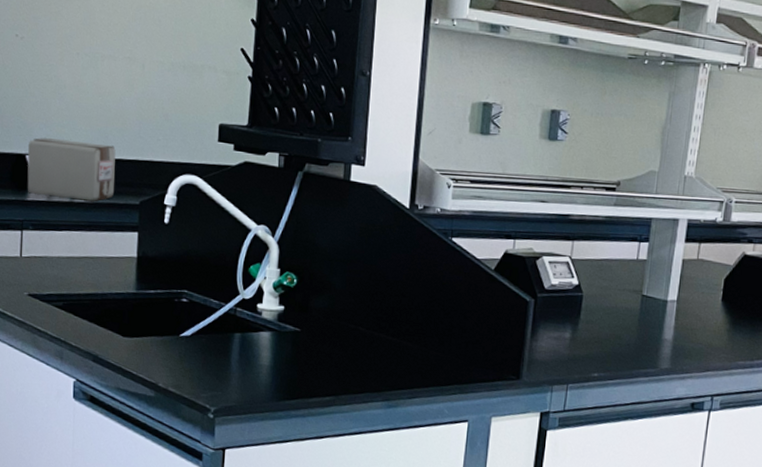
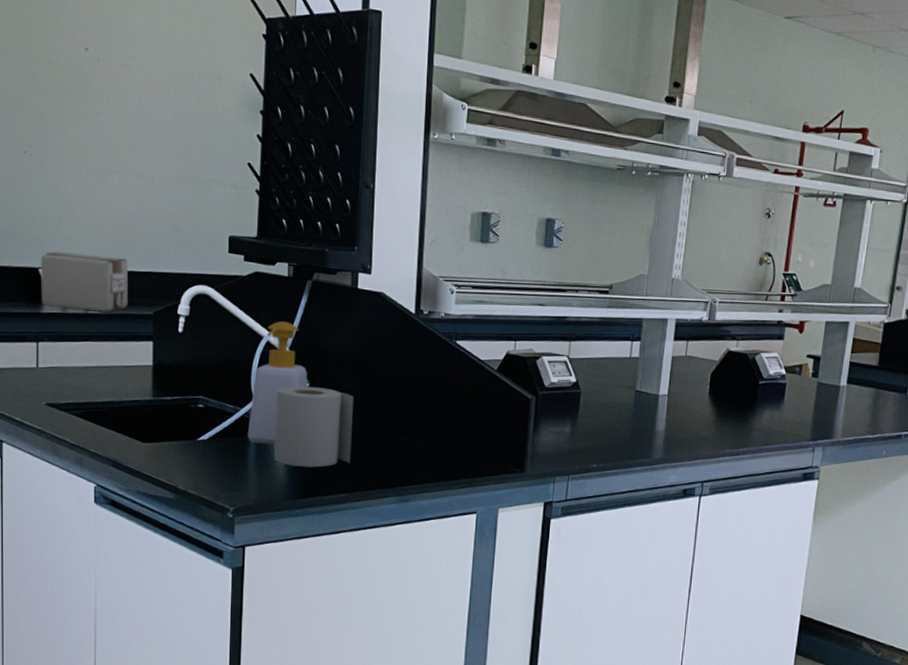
soap bottle: none [231,214,296,344] -> present [247,321,308,445]
paper towel roll: none [258,282,343,369] -> present [274,386,354,468]

